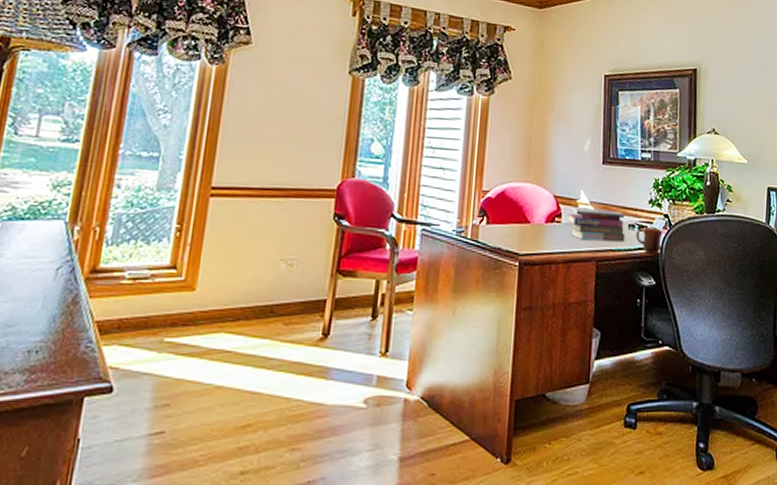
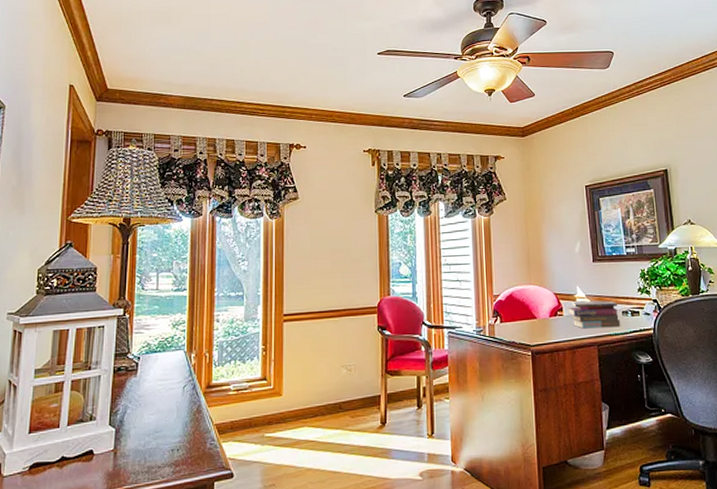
mug: present [636,227,664,254] -> none [630,312,654,335]

